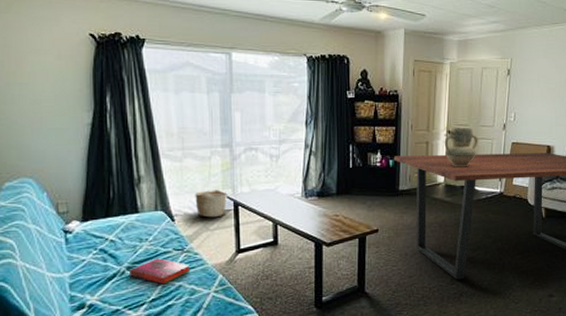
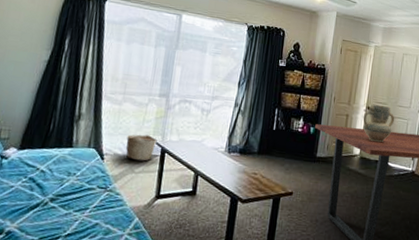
hardback book: present [130,258,191,285] -> none [52,193,110,221]

